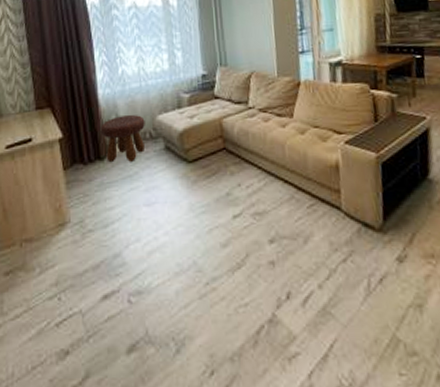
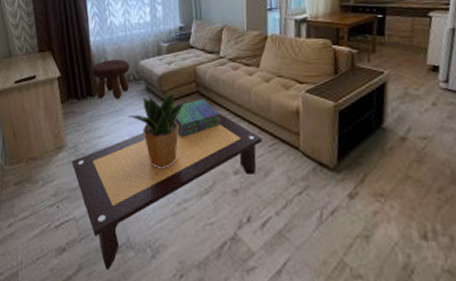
coffee table: none [76,171,300,374] -> present [72,112,262,270]
potted plant: none [145,150,213,242] -> present [129,92,187,168]
stack of books: none [196,156,253,203] -> present [172,98,221,137]

